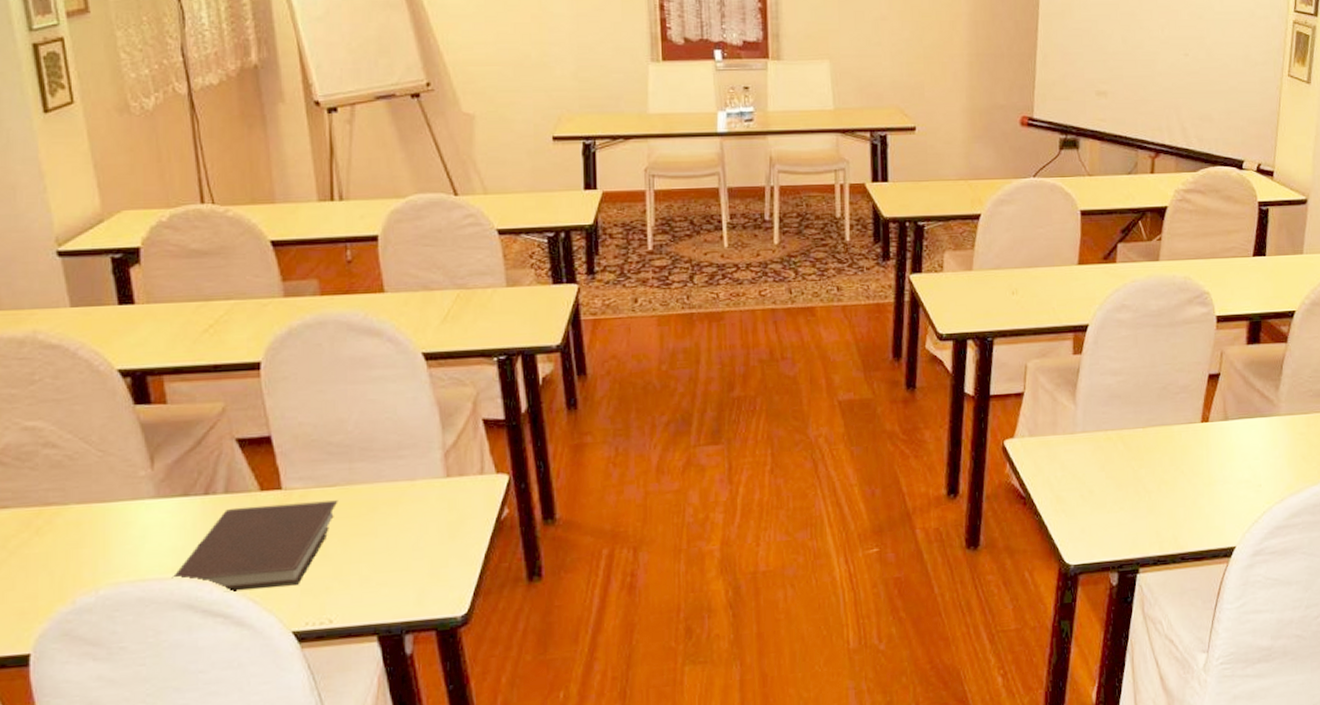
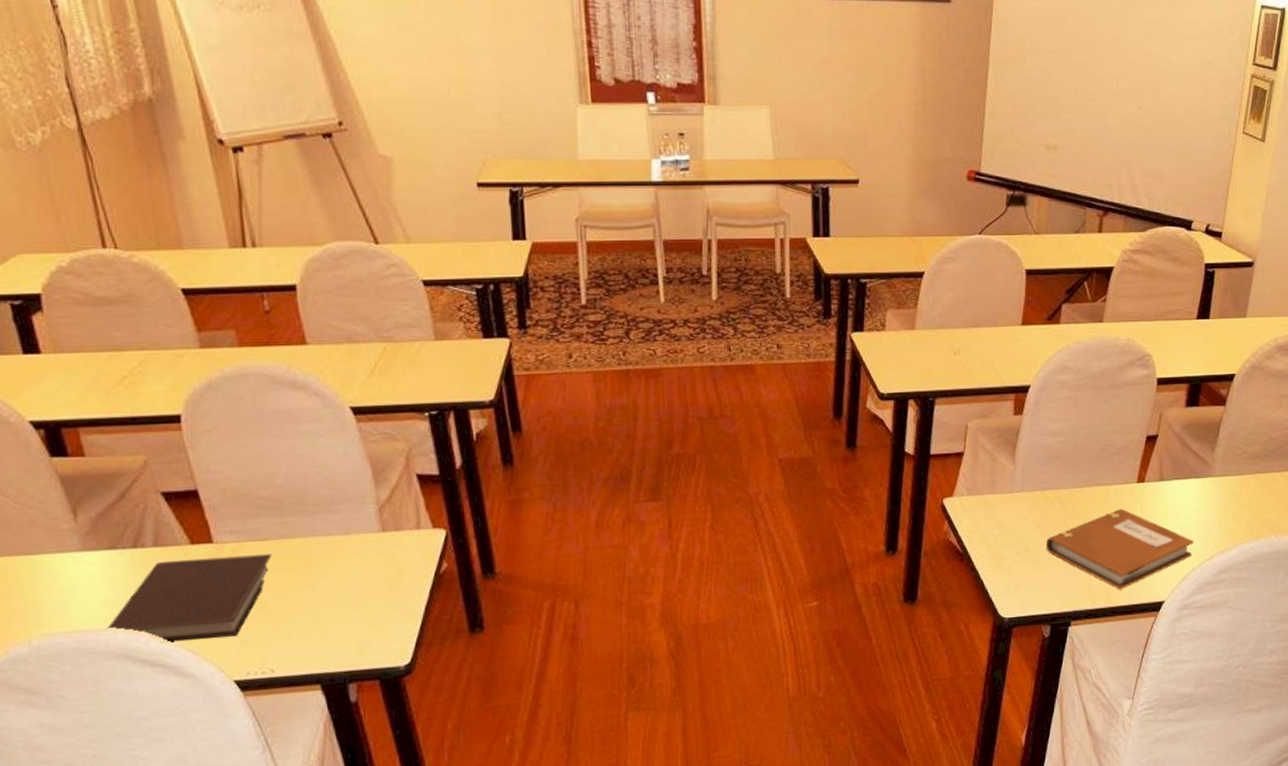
notebook: none [1110,449,1263,535] -> present [1045,508,1194,590]

